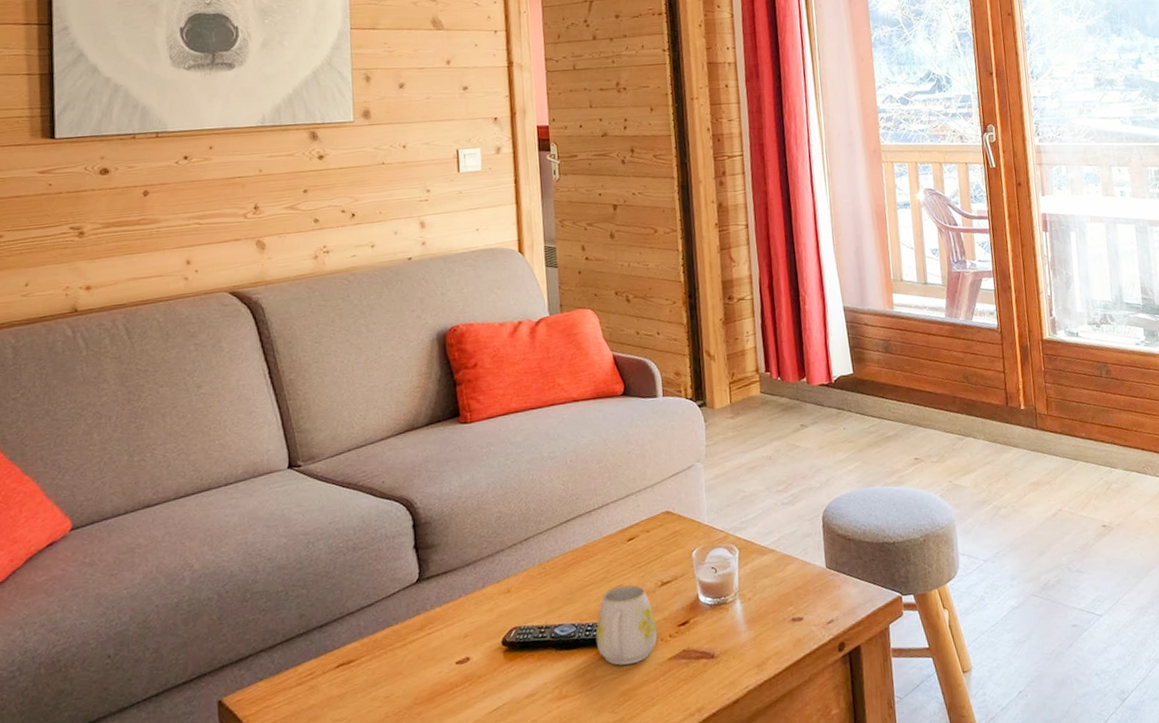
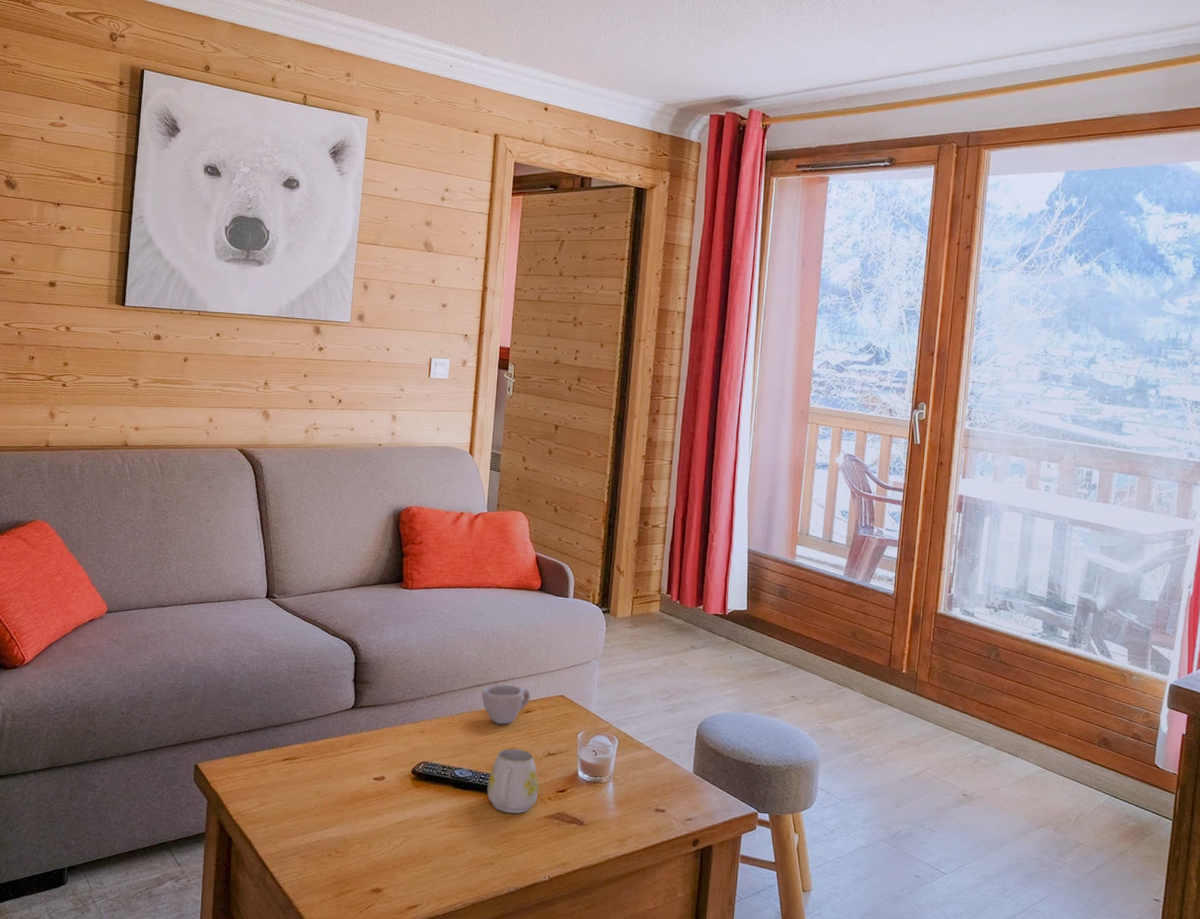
cup: none [573,511,632,562] -> present [481,684,531,725]

